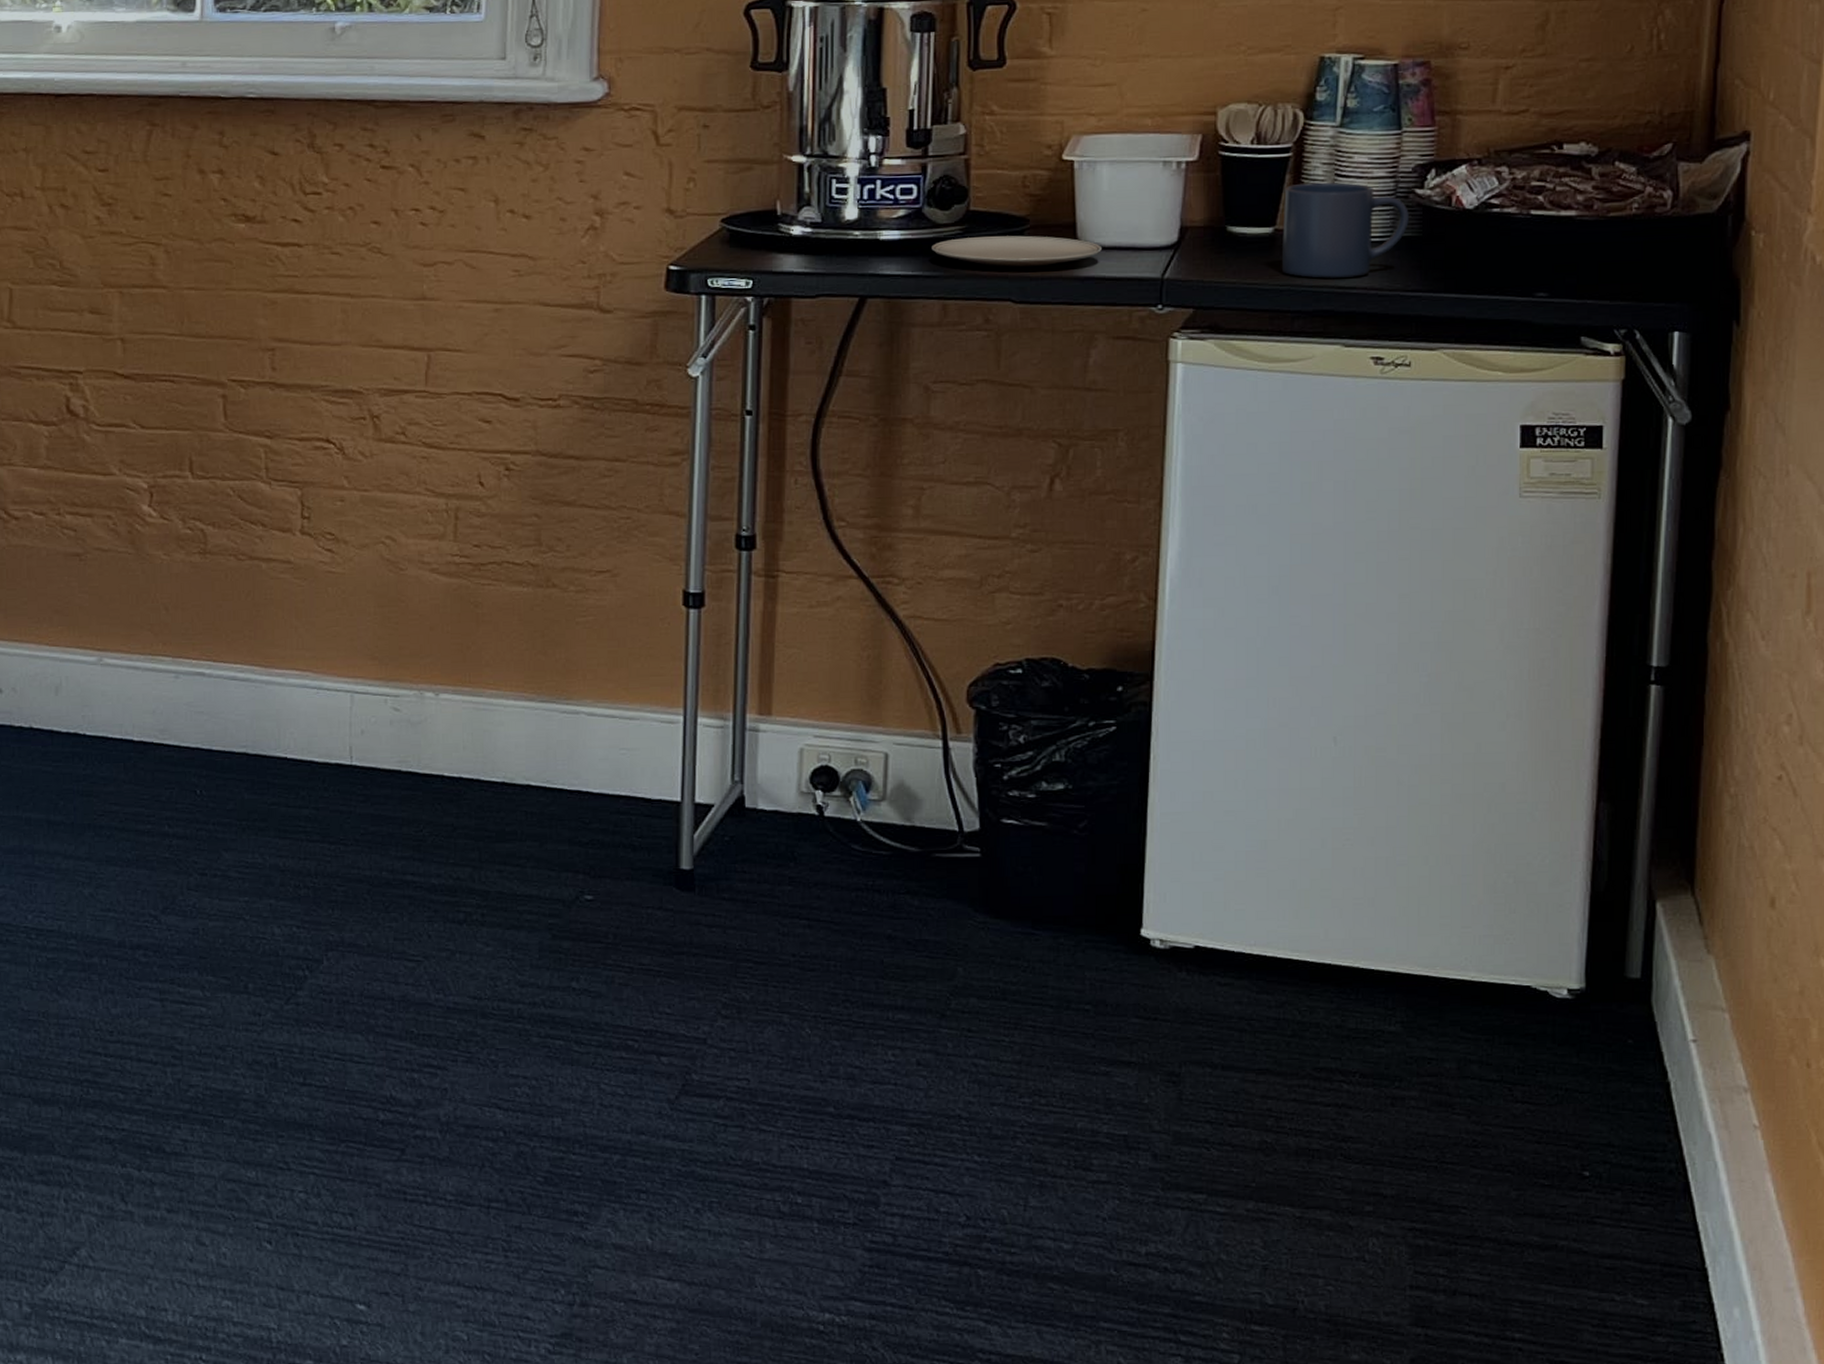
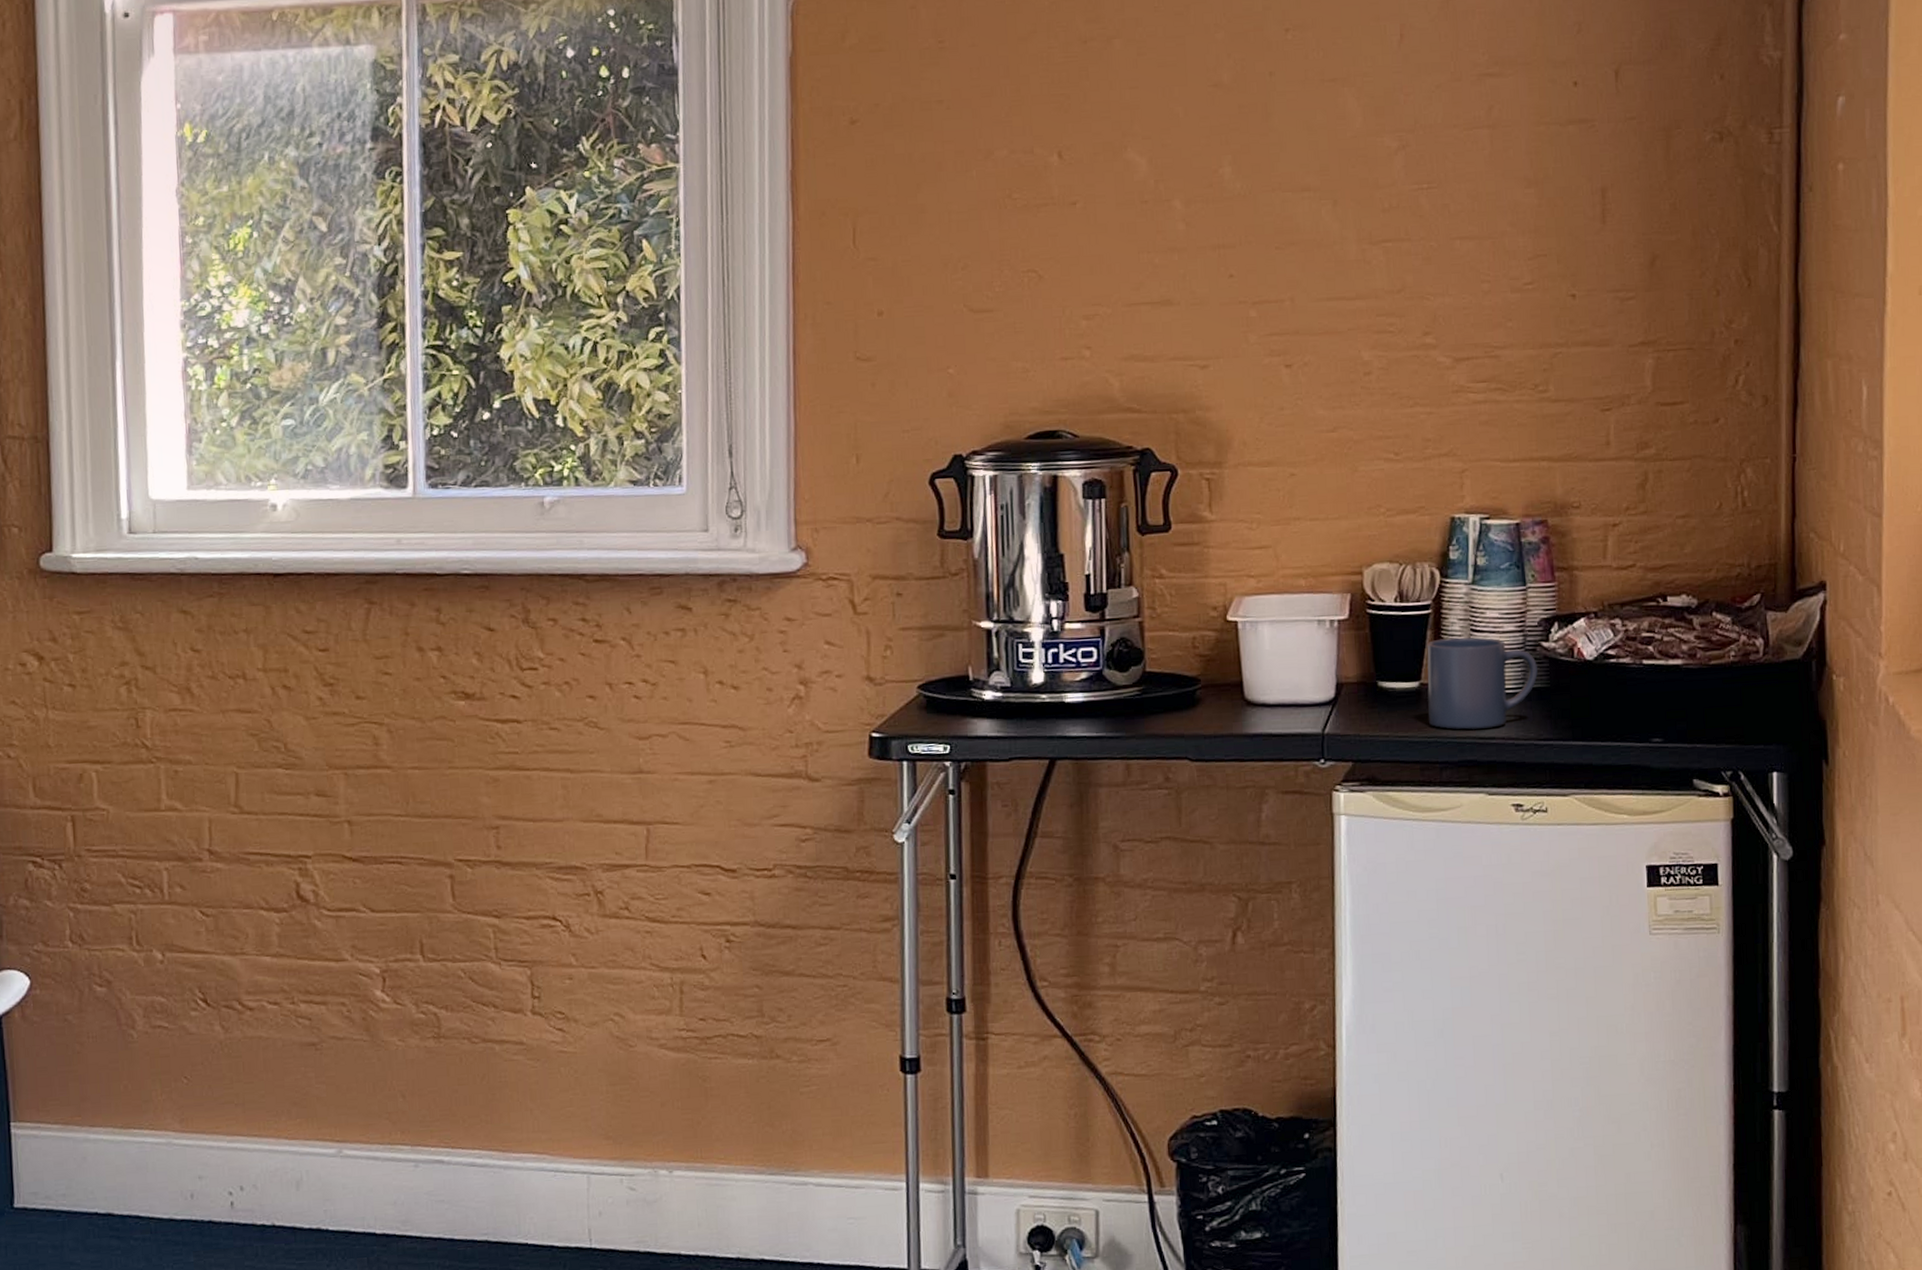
plate: present [932,235,1102,268] -> none [1113,695,1267,726]

